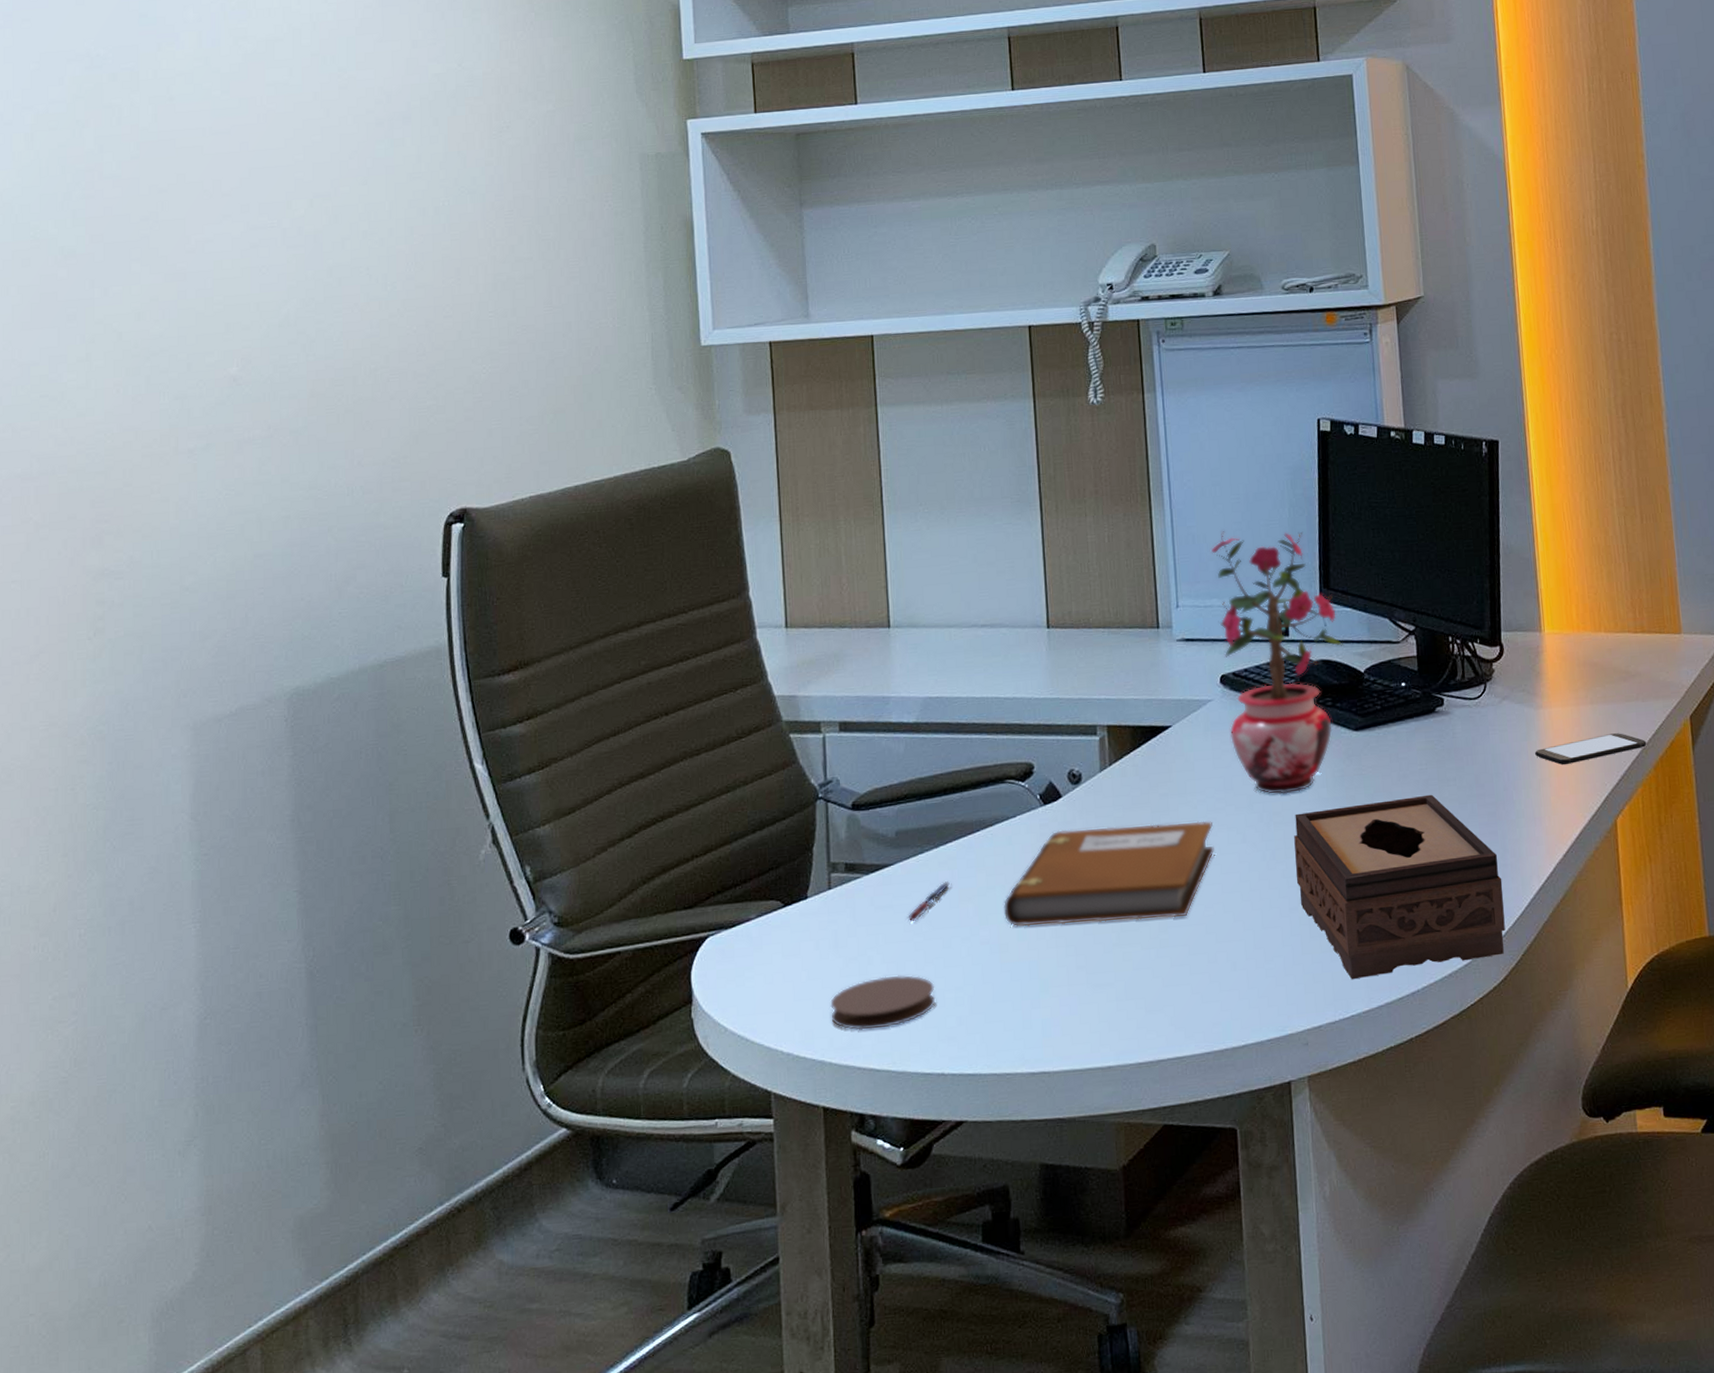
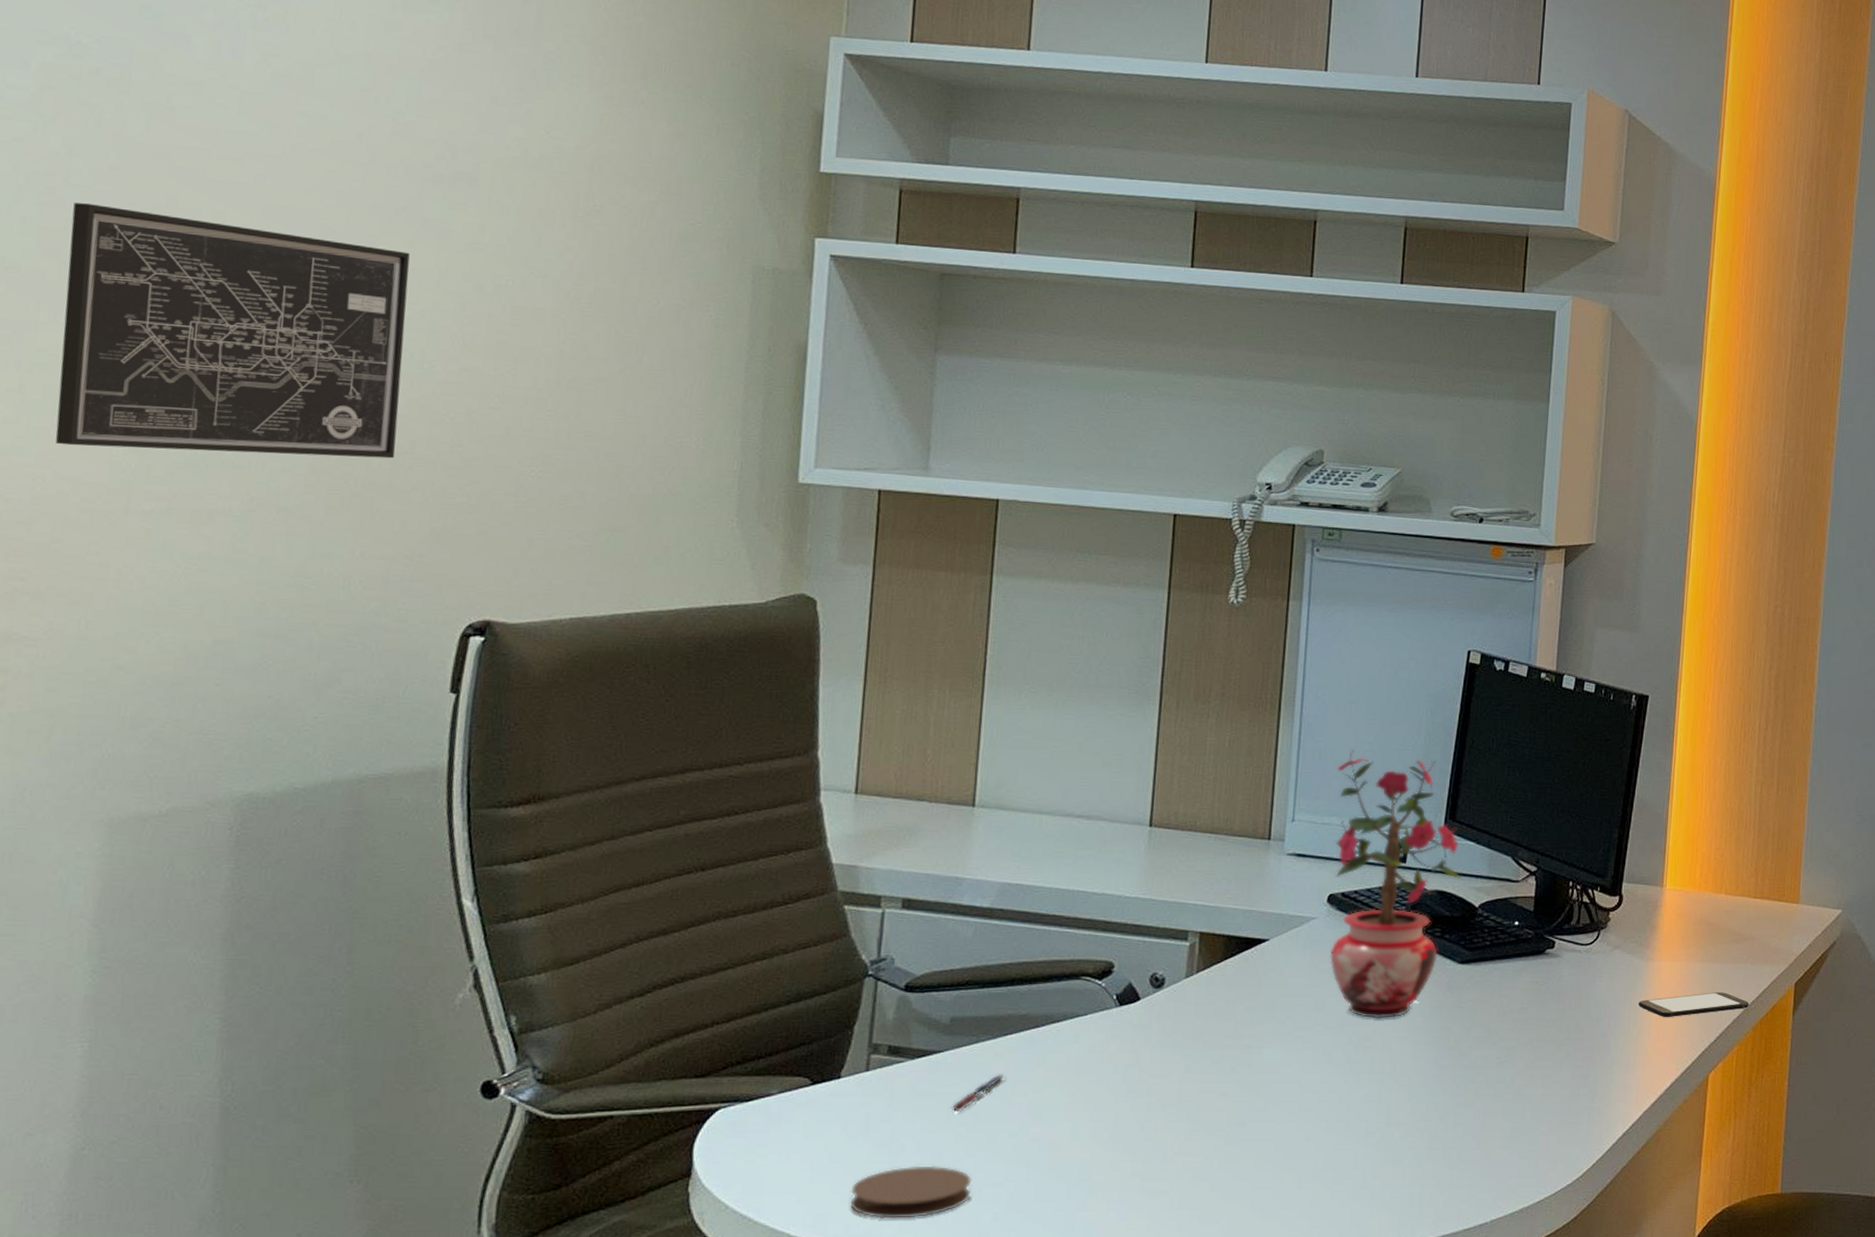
wall art: none [109,190,374,401] -> present [55,203,410,459]
notebook: present [1004,821,1214,926] -> none [1060,1033,1298,1132]
tissue box: present [1294,794,1505,980] -> none [1377,1033,1587,1208]

